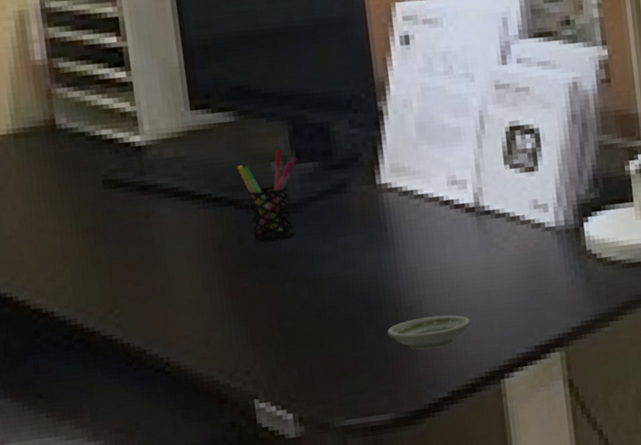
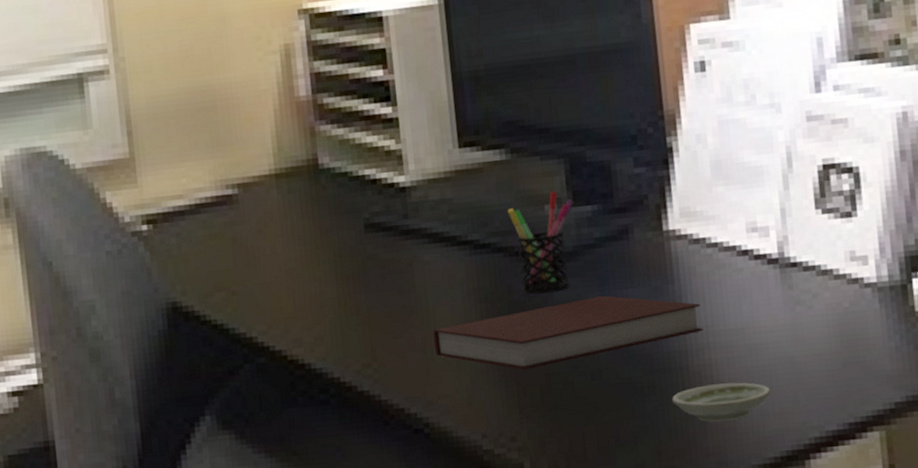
notebook: none [171,242,413,311] -> present [433,295,703,370]

